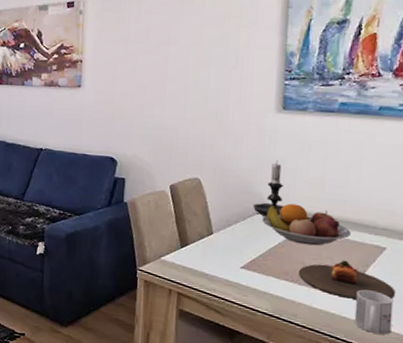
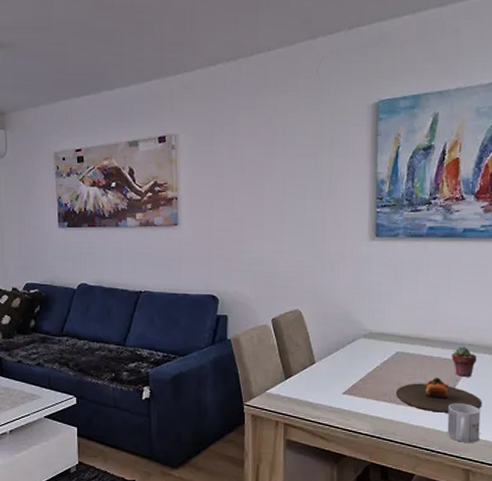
candle holder: present [253,160,283,217] -> none [352,286,380,342]
fruit bowl: present [262,203,351,246] -> none [361,328,441,366]
potted succulent: none [362,229,391,264] -> present [452,346,477,378]

